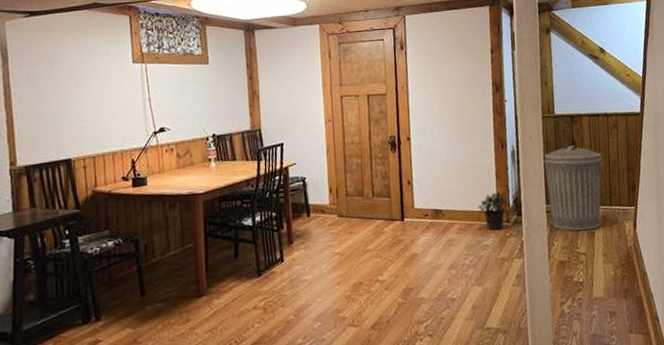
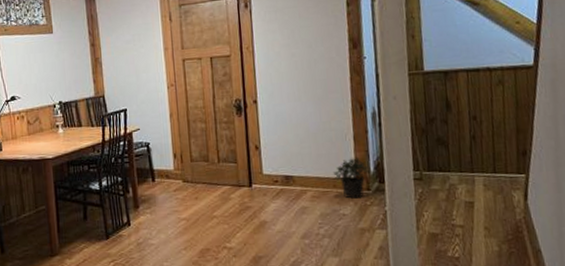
trash can: present [543,145,604,231] -> none [410,105,485,201]

